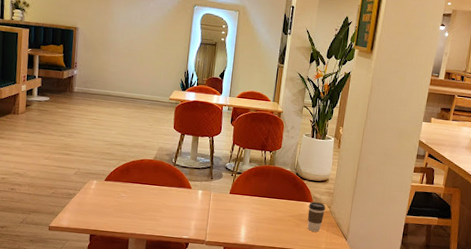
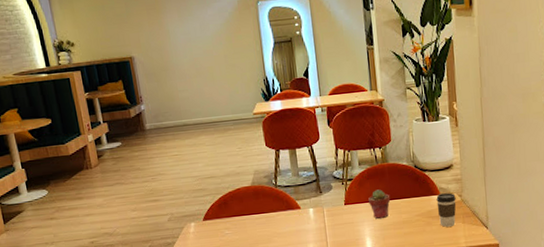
potted succulent: none [251,186,270,212] -> present [368,189,391,219]

